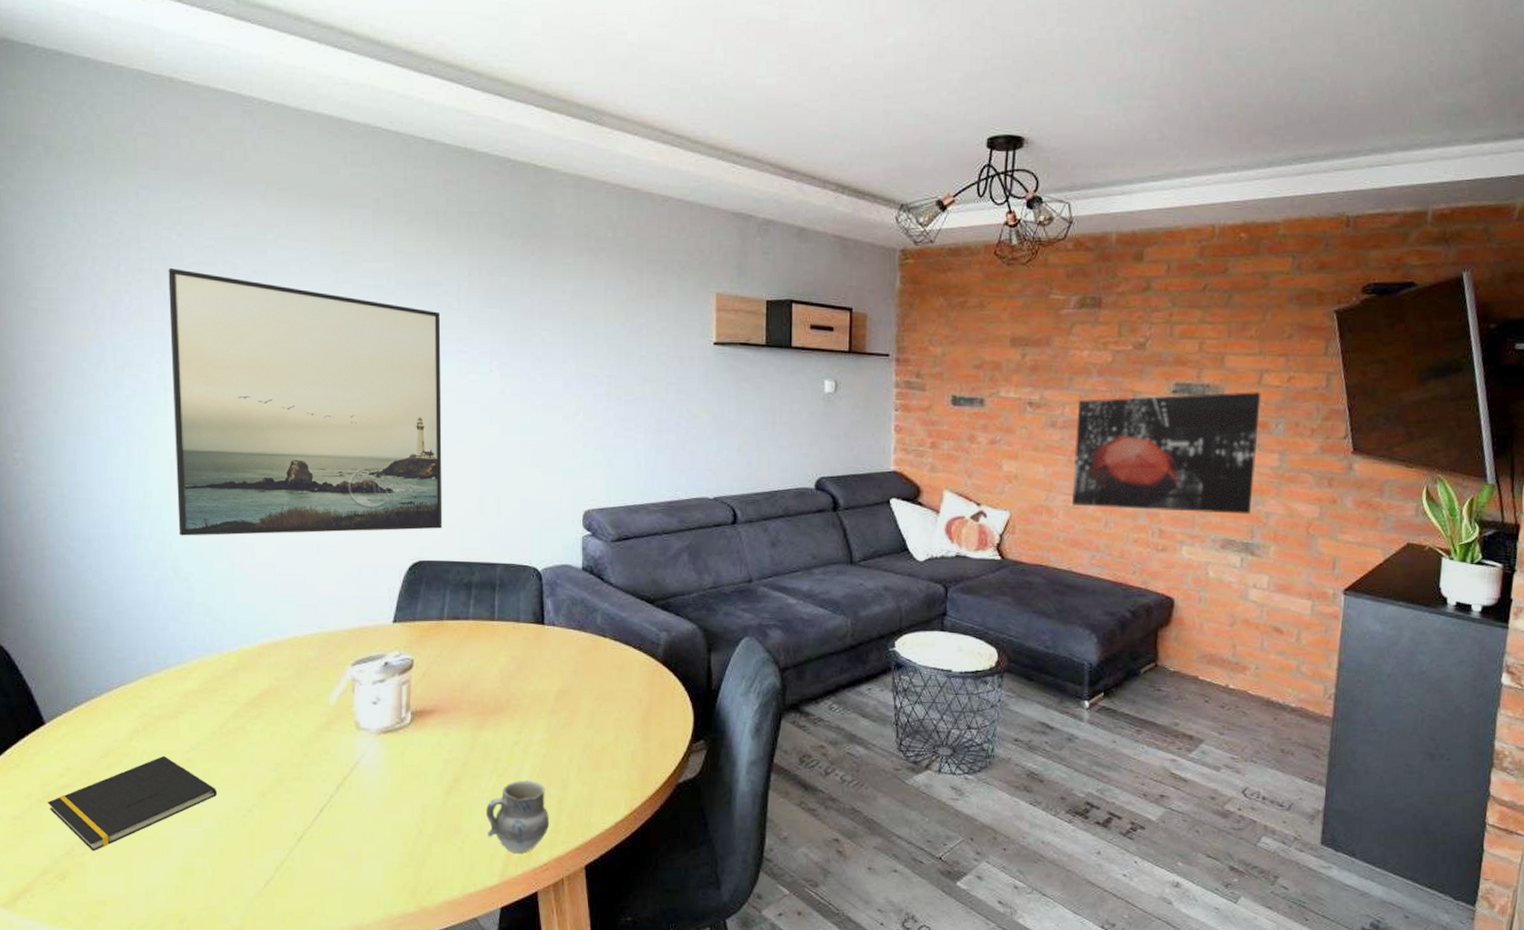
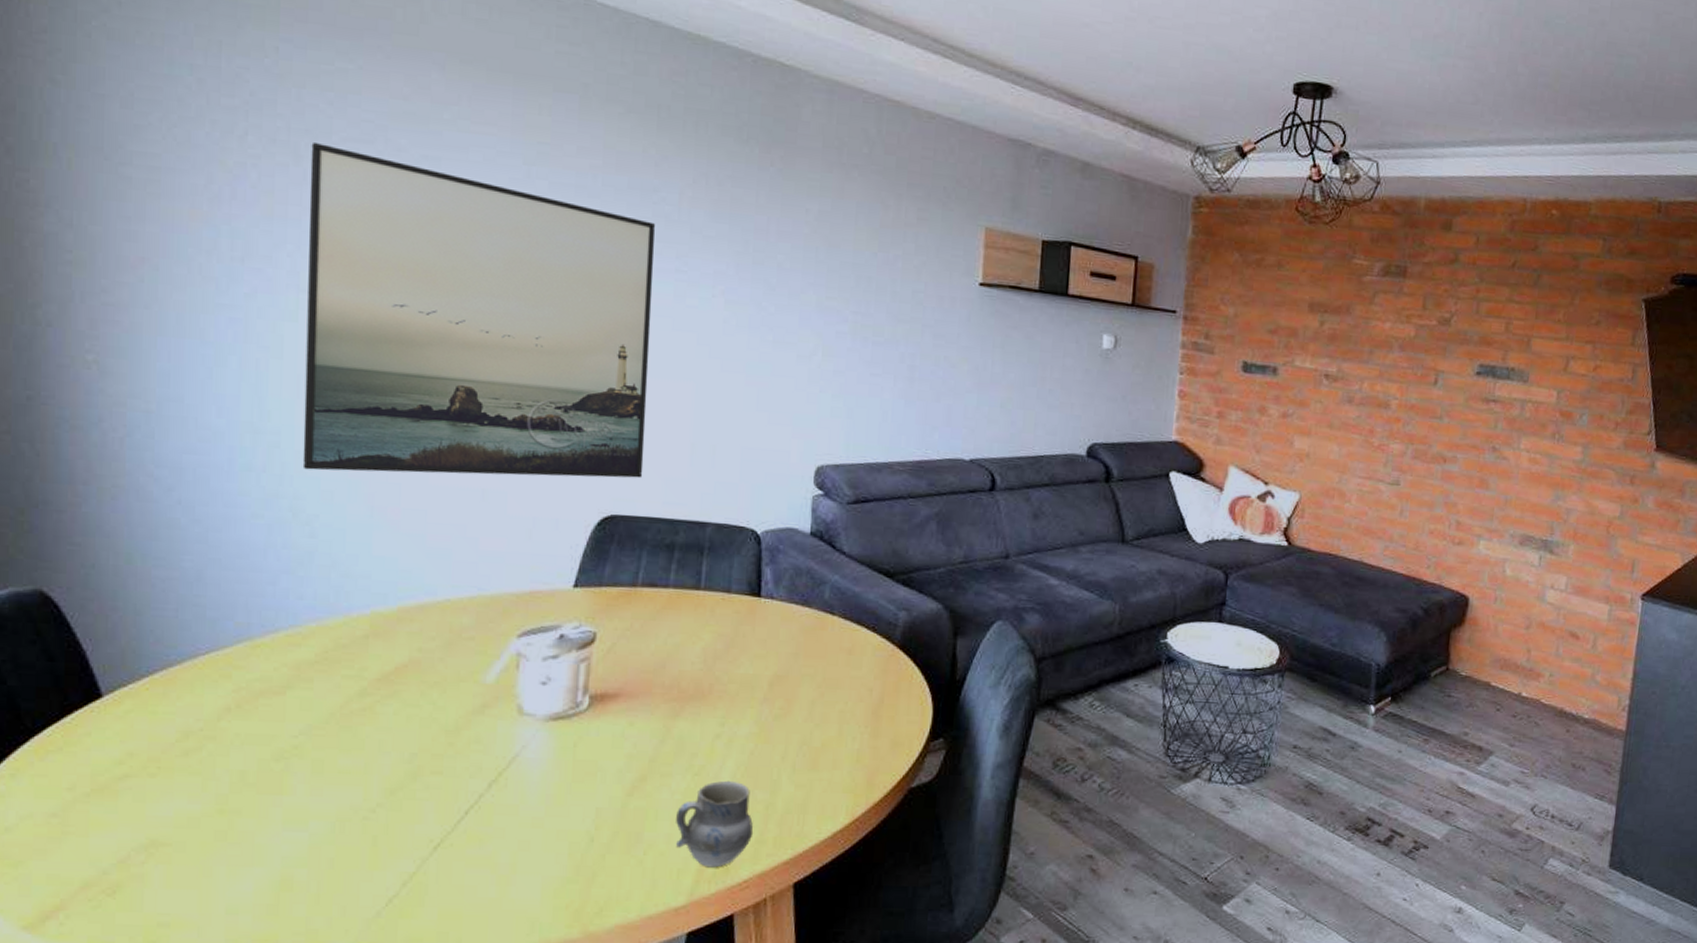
notepad: present [47,756,217,852] -> none [97,741,330,860]
wall art: present [1072,392,1261,515] -> none [1367,375,1567,510]

